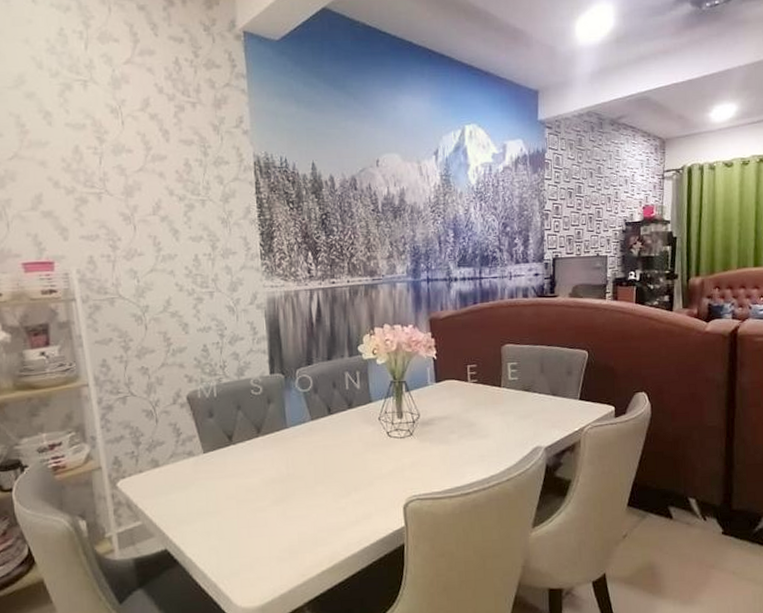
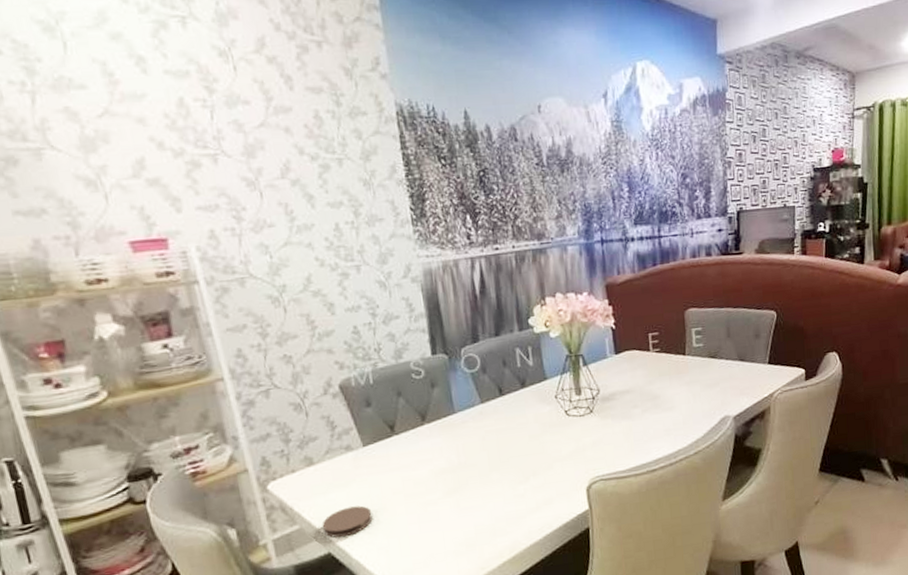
coaster: none [161,507,207,536] -> present [322,505,373,538]

